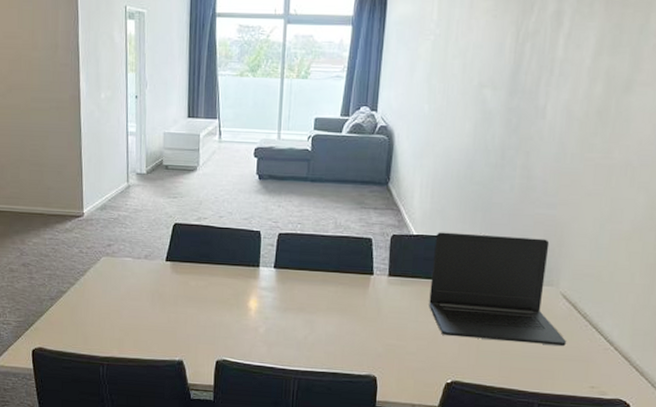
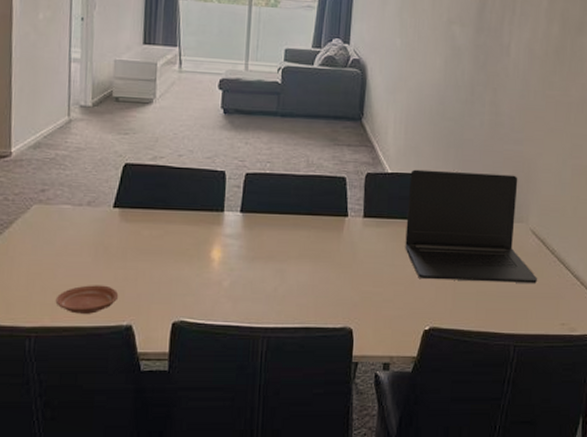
plate: none [122,325,172,349] -> present [55,285,119,314]

